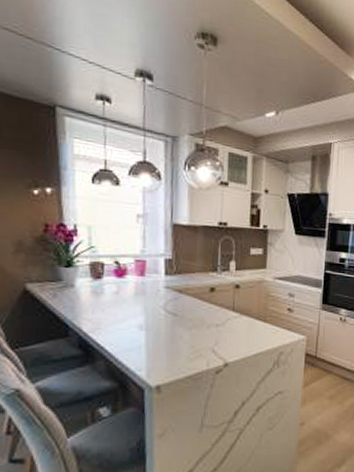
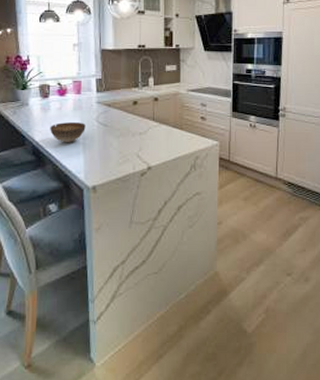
bowl: none [103,309,150,334] -> present [50,122,86,142]

